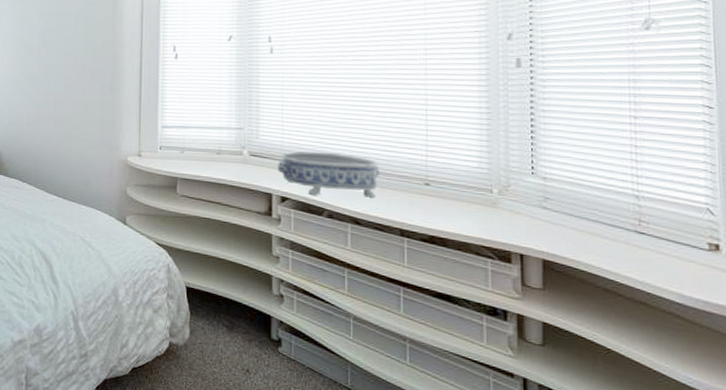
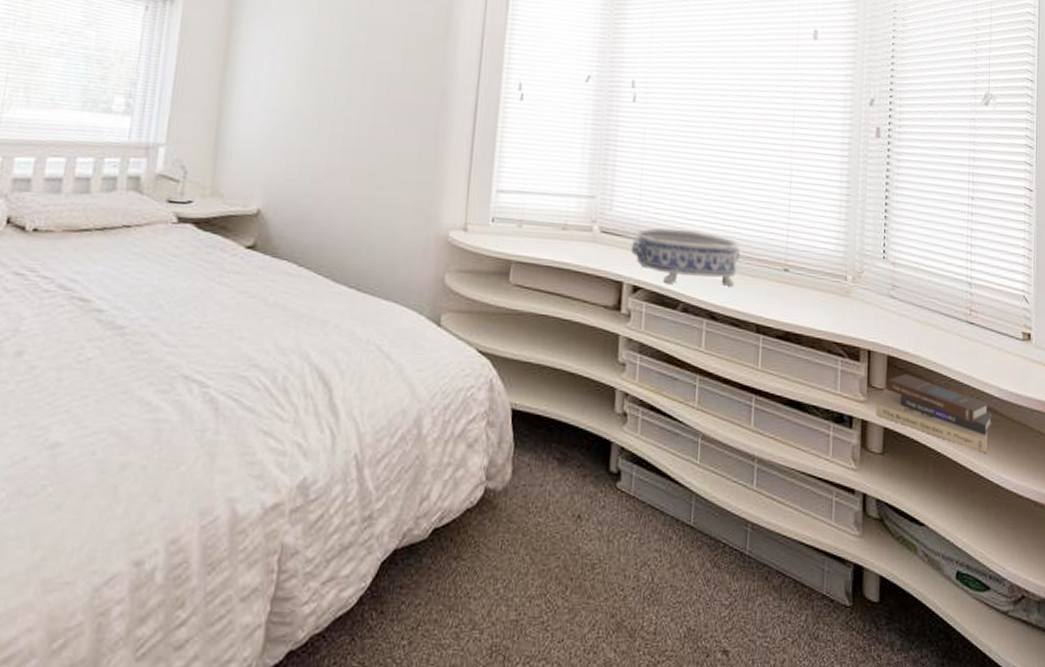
books: none [532,276,675,355] -> present [875,374,993,454]

